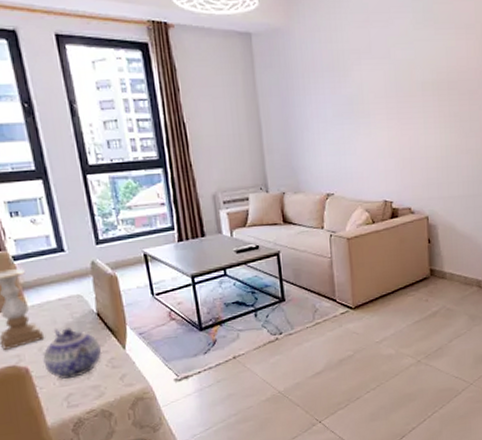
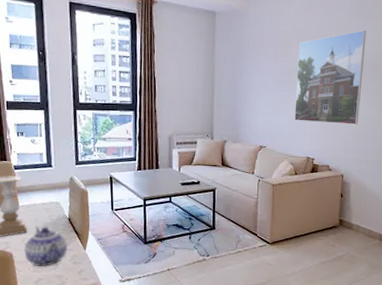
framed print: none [357,41,439,159] -> present [294,30,367,125]

